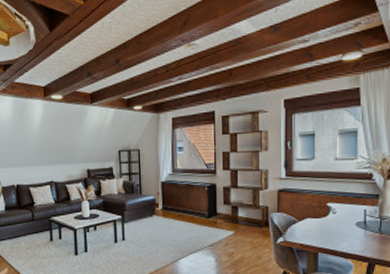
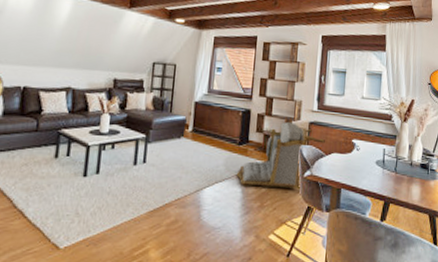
armchair: none [208,192,298,257] -> present [236,122,326,191]

